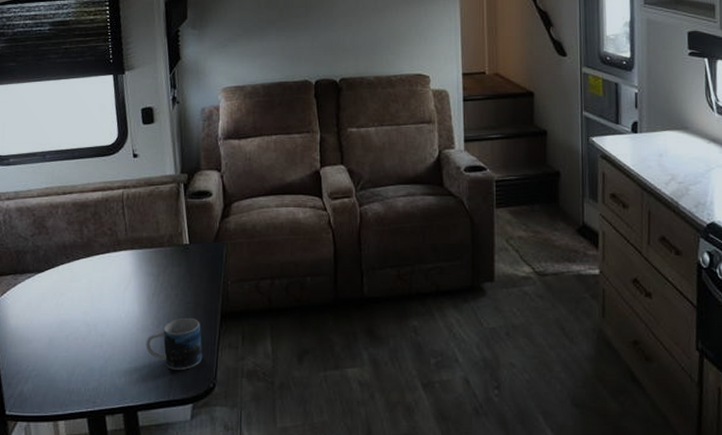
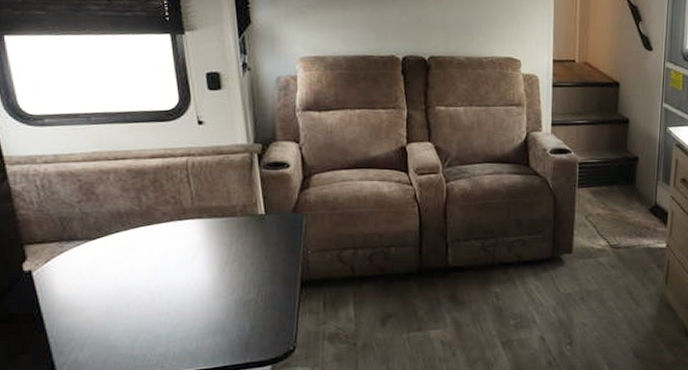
mug: present [146,317,203,370] -> none [219,285,282,334]

